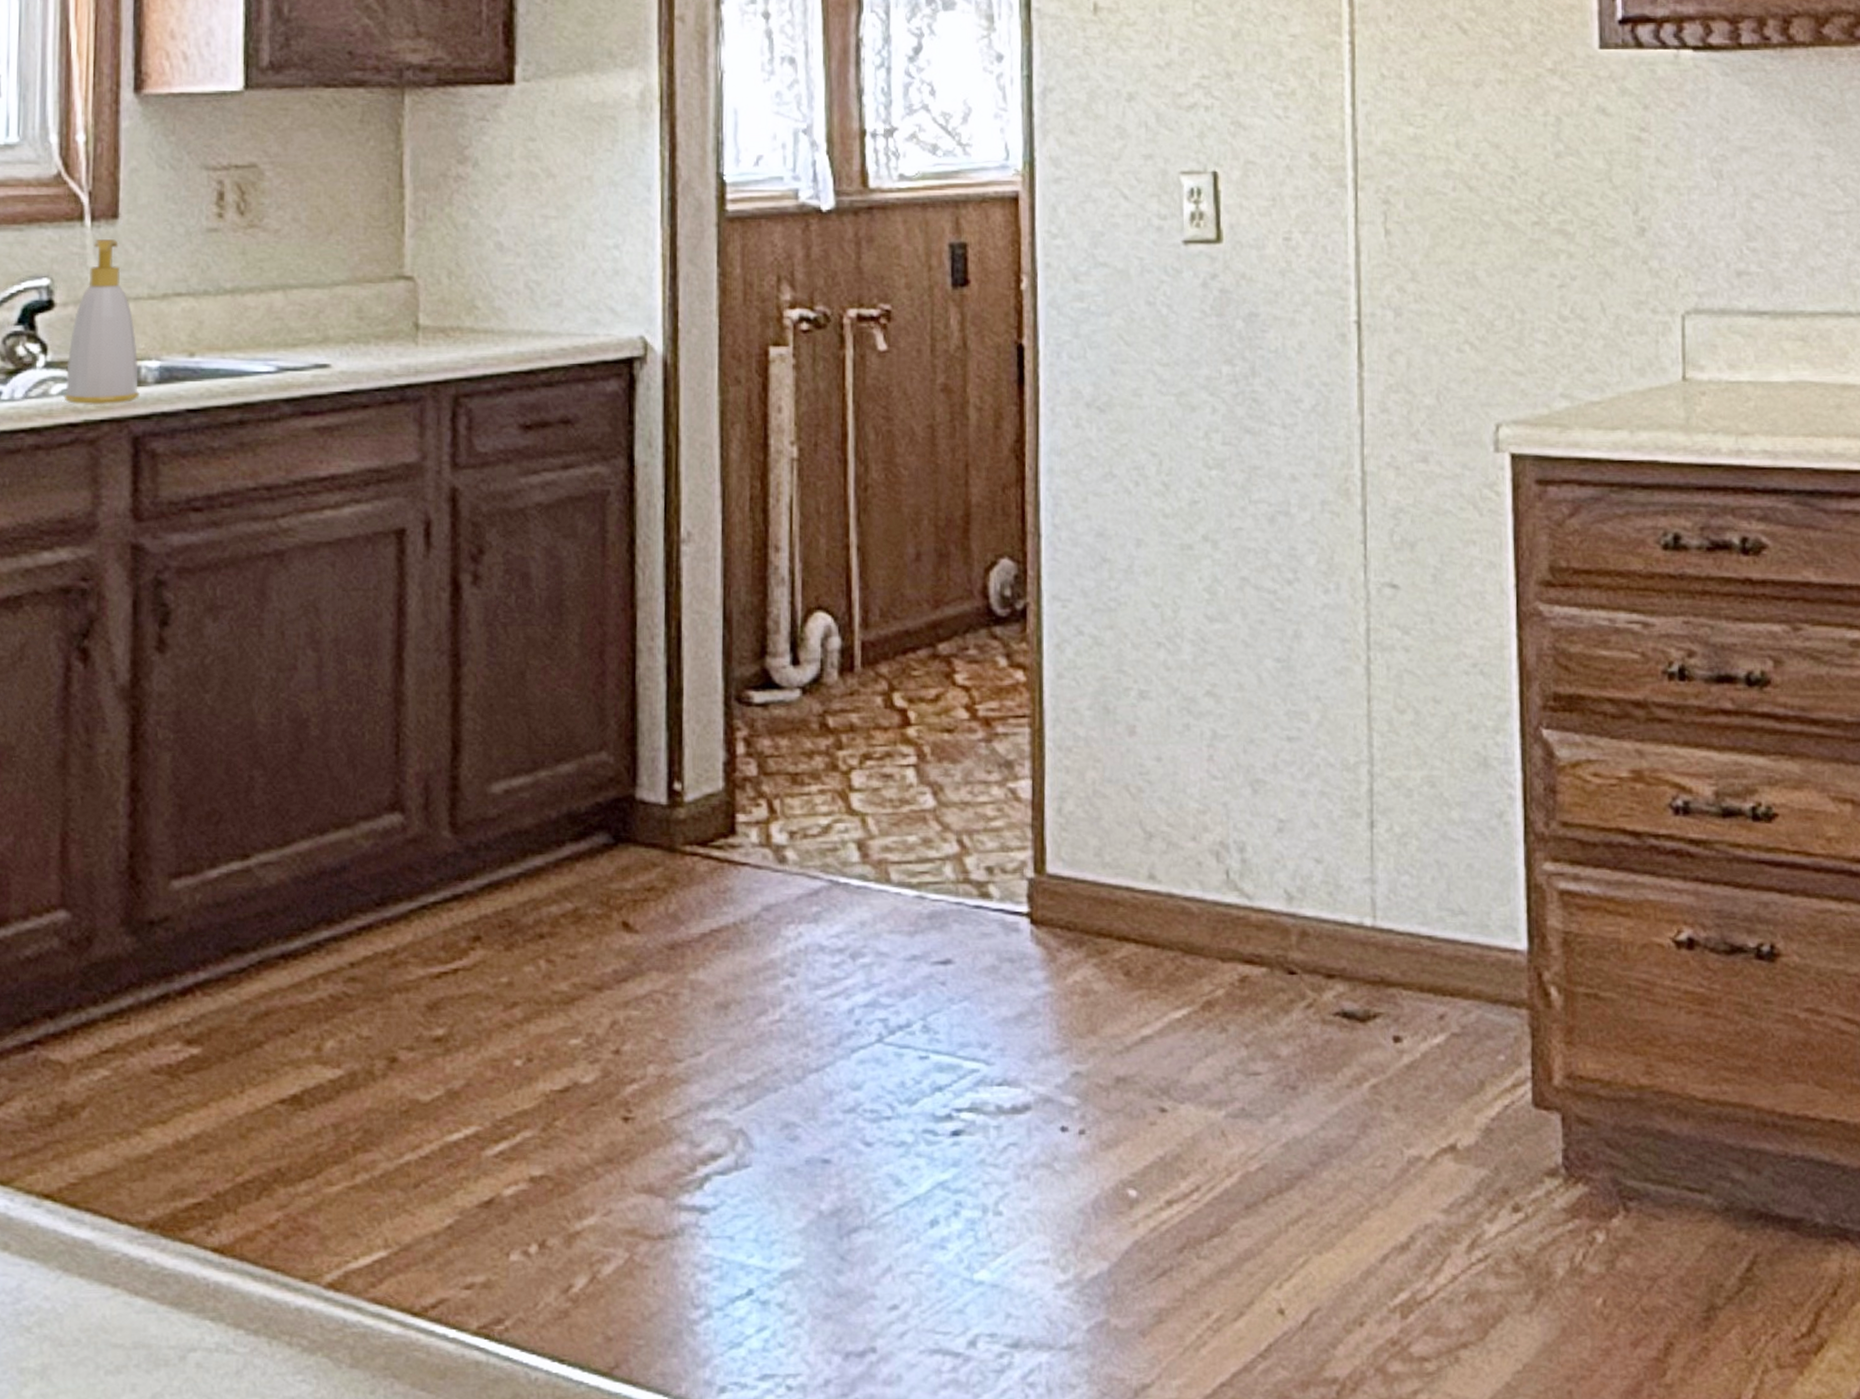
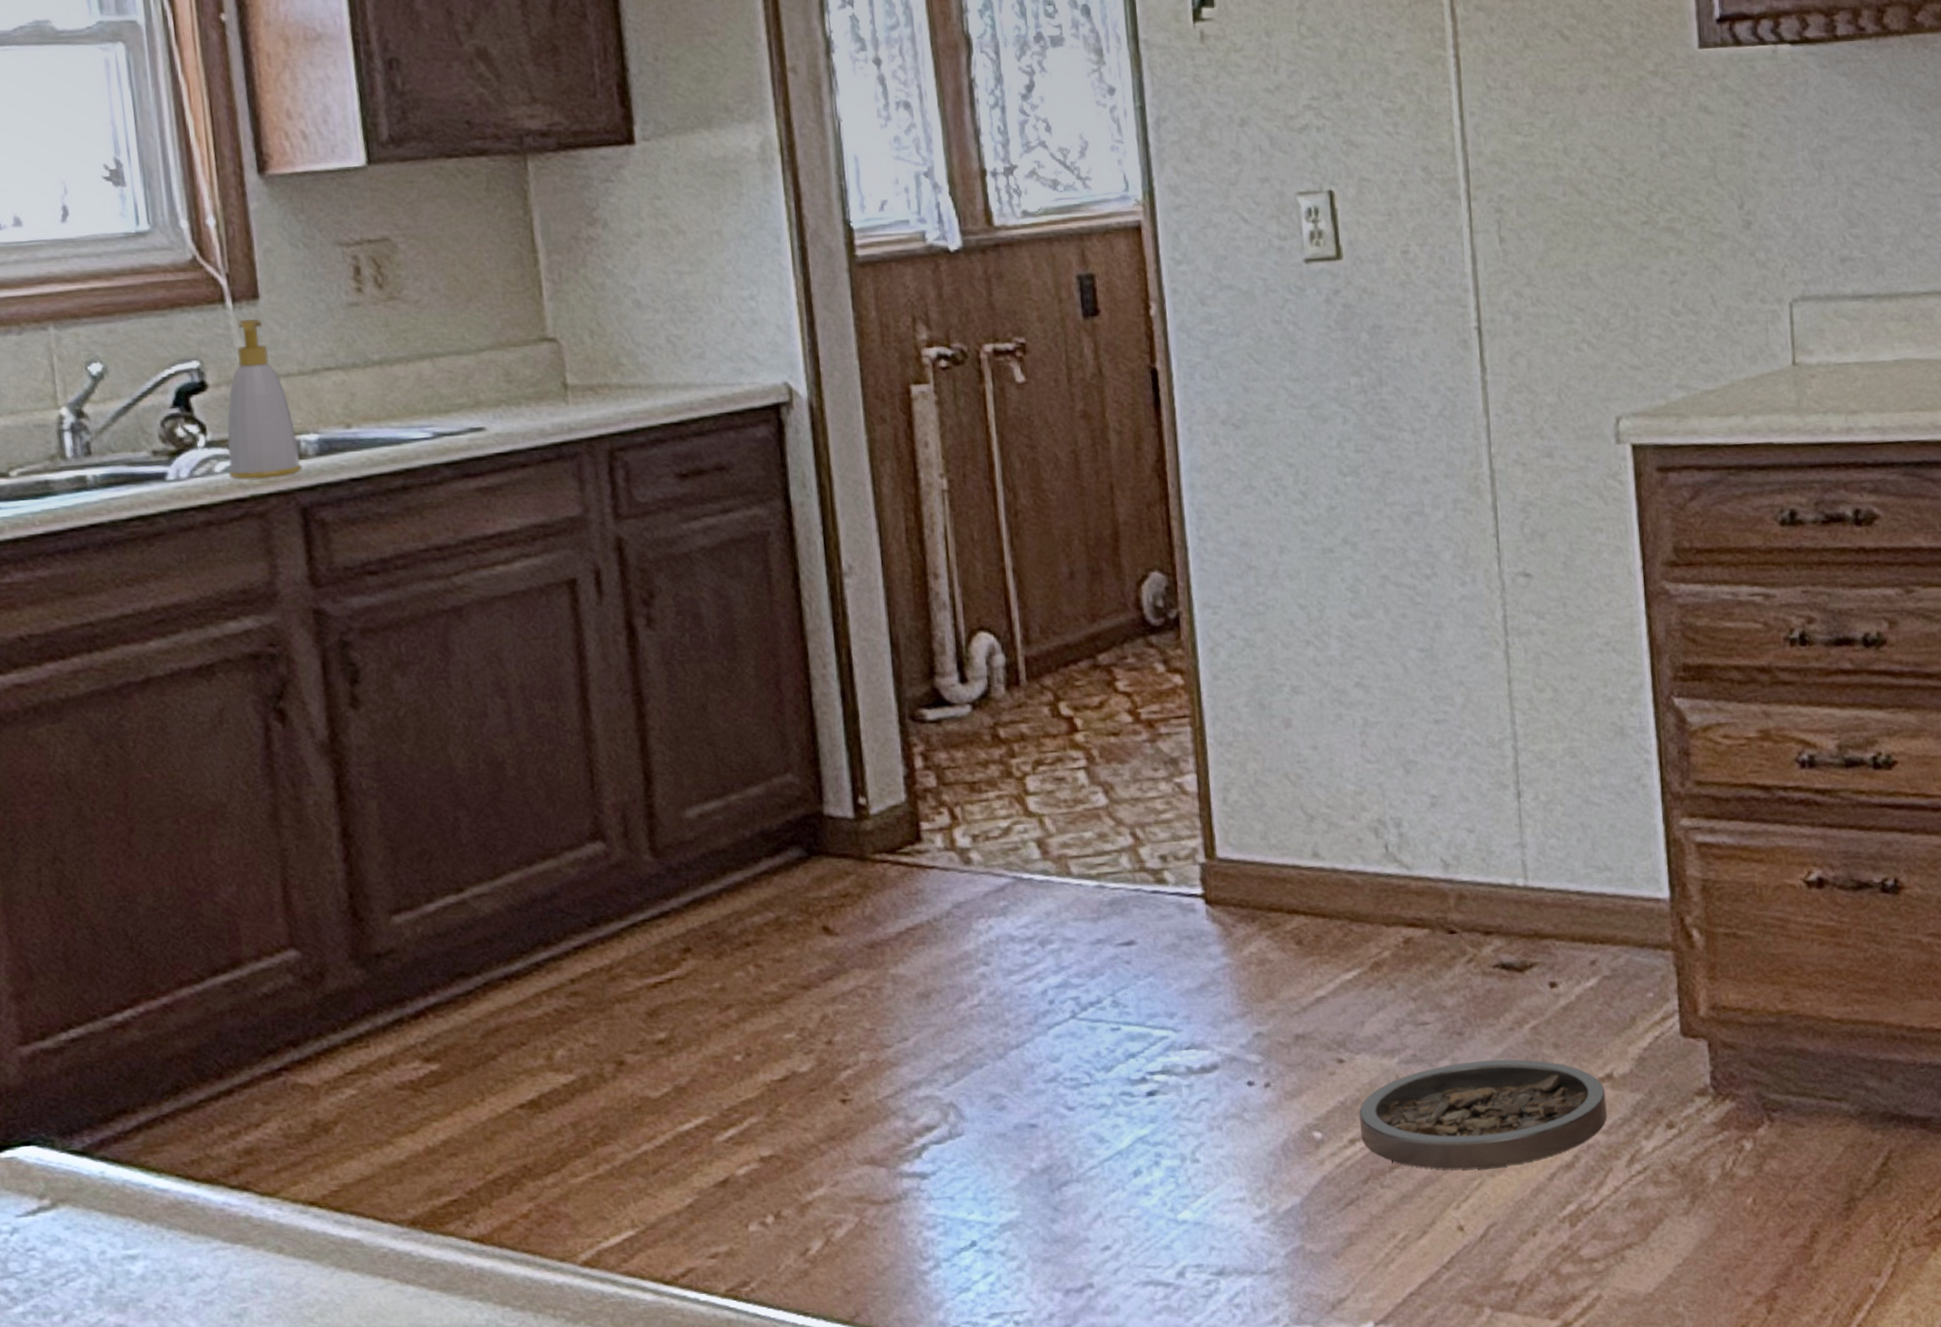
pet bowl: none [1178,1120,1448,1244] -> present [1359,1059,1607,1170]

